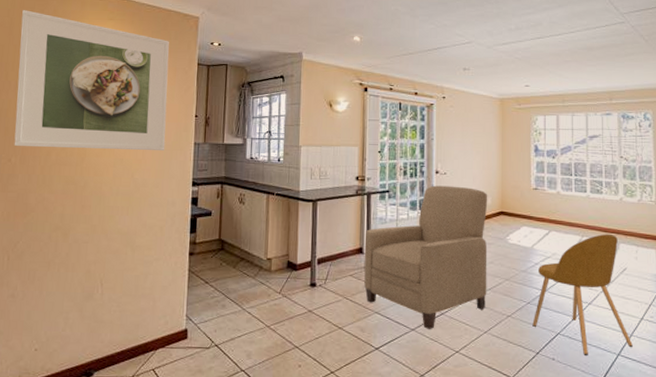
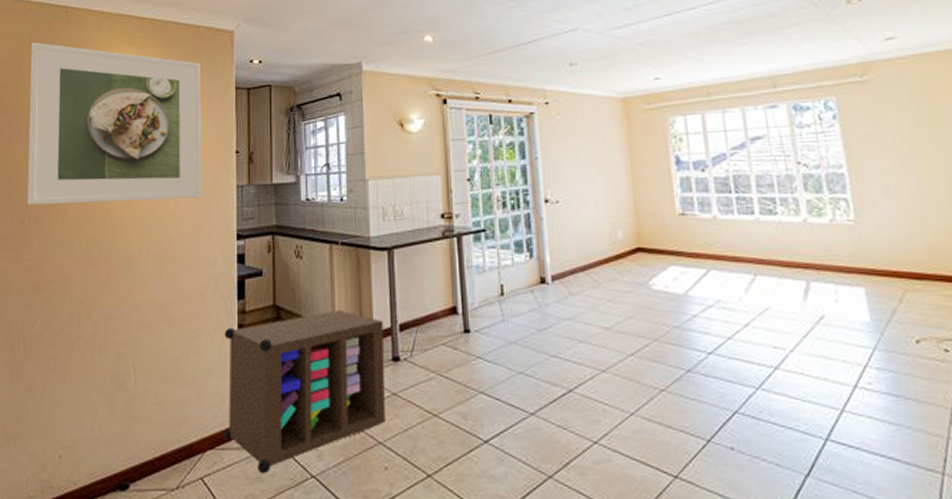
storage cabinet: none [172,245,305,368] -> present [223,309,385,474]
chair: present [364,185,488,329] -> none [458,217,630,412]
chair: present [532,233,633,357] -> none [697,269,847,444]

